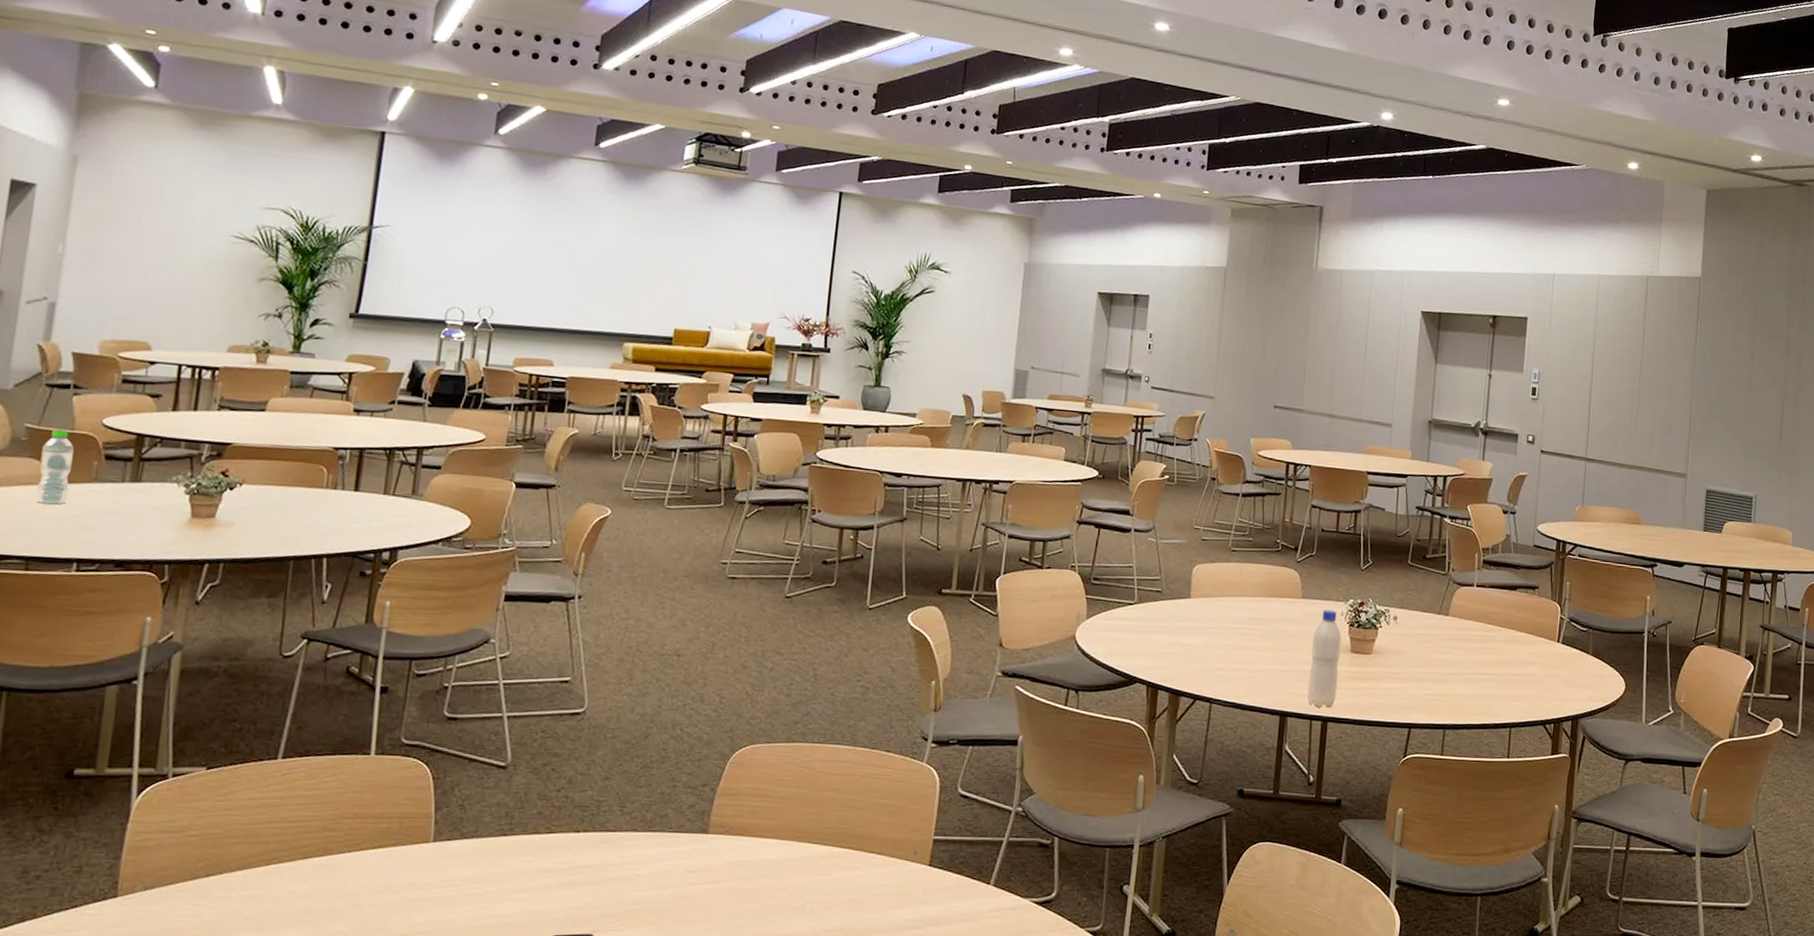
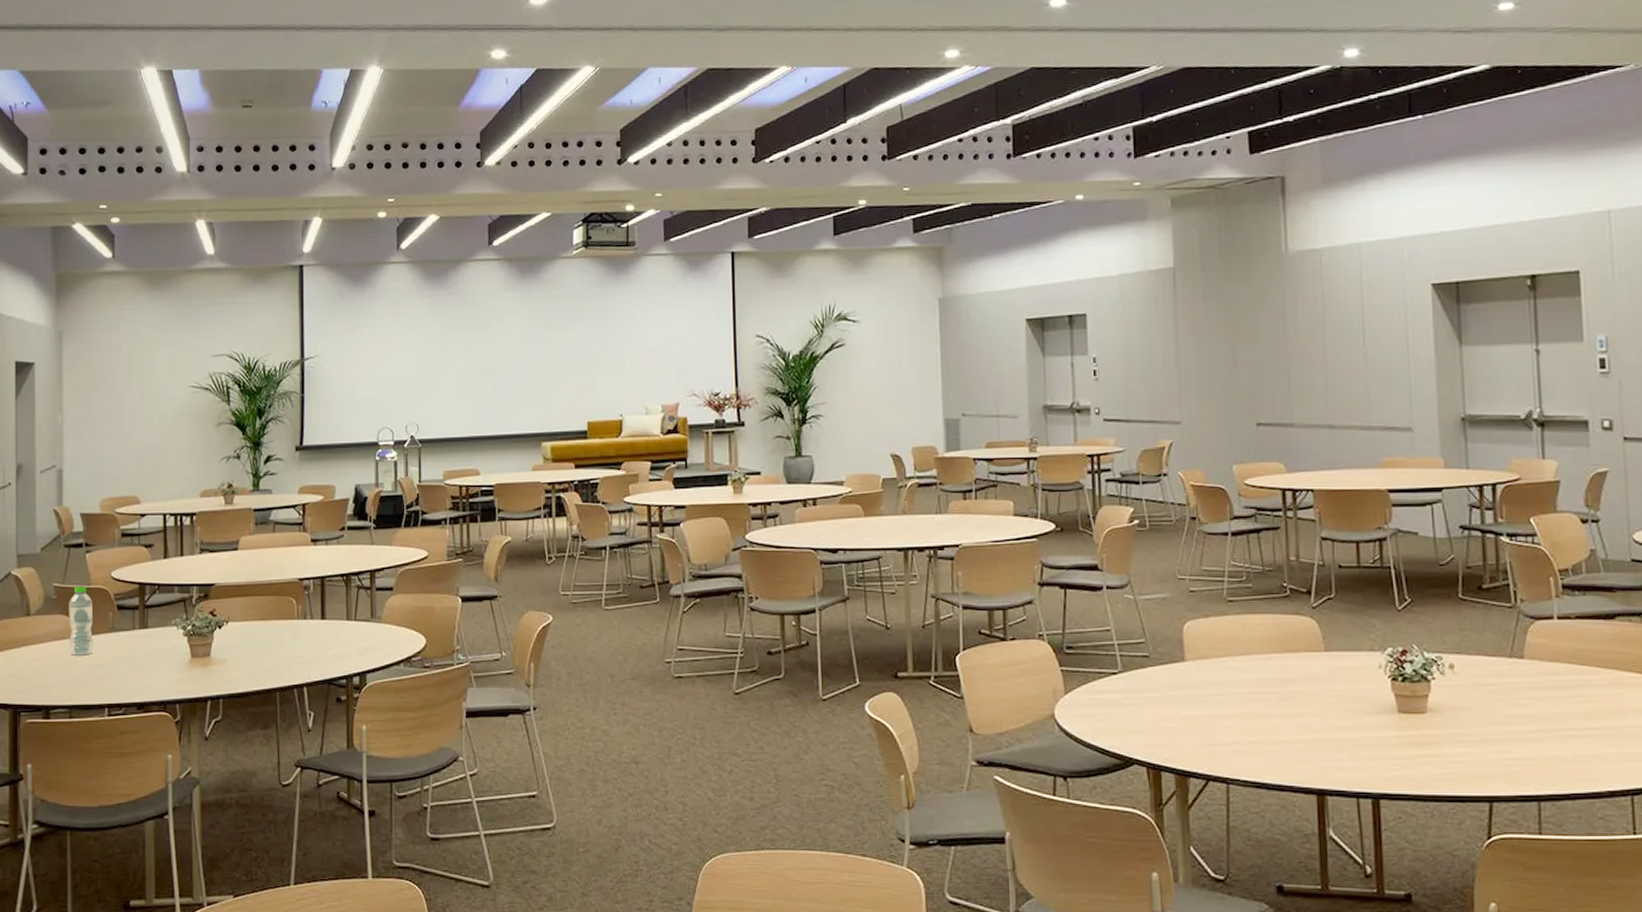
water bottle: present [1307,610,1342,708] -> none [1346,663,1387,782]

